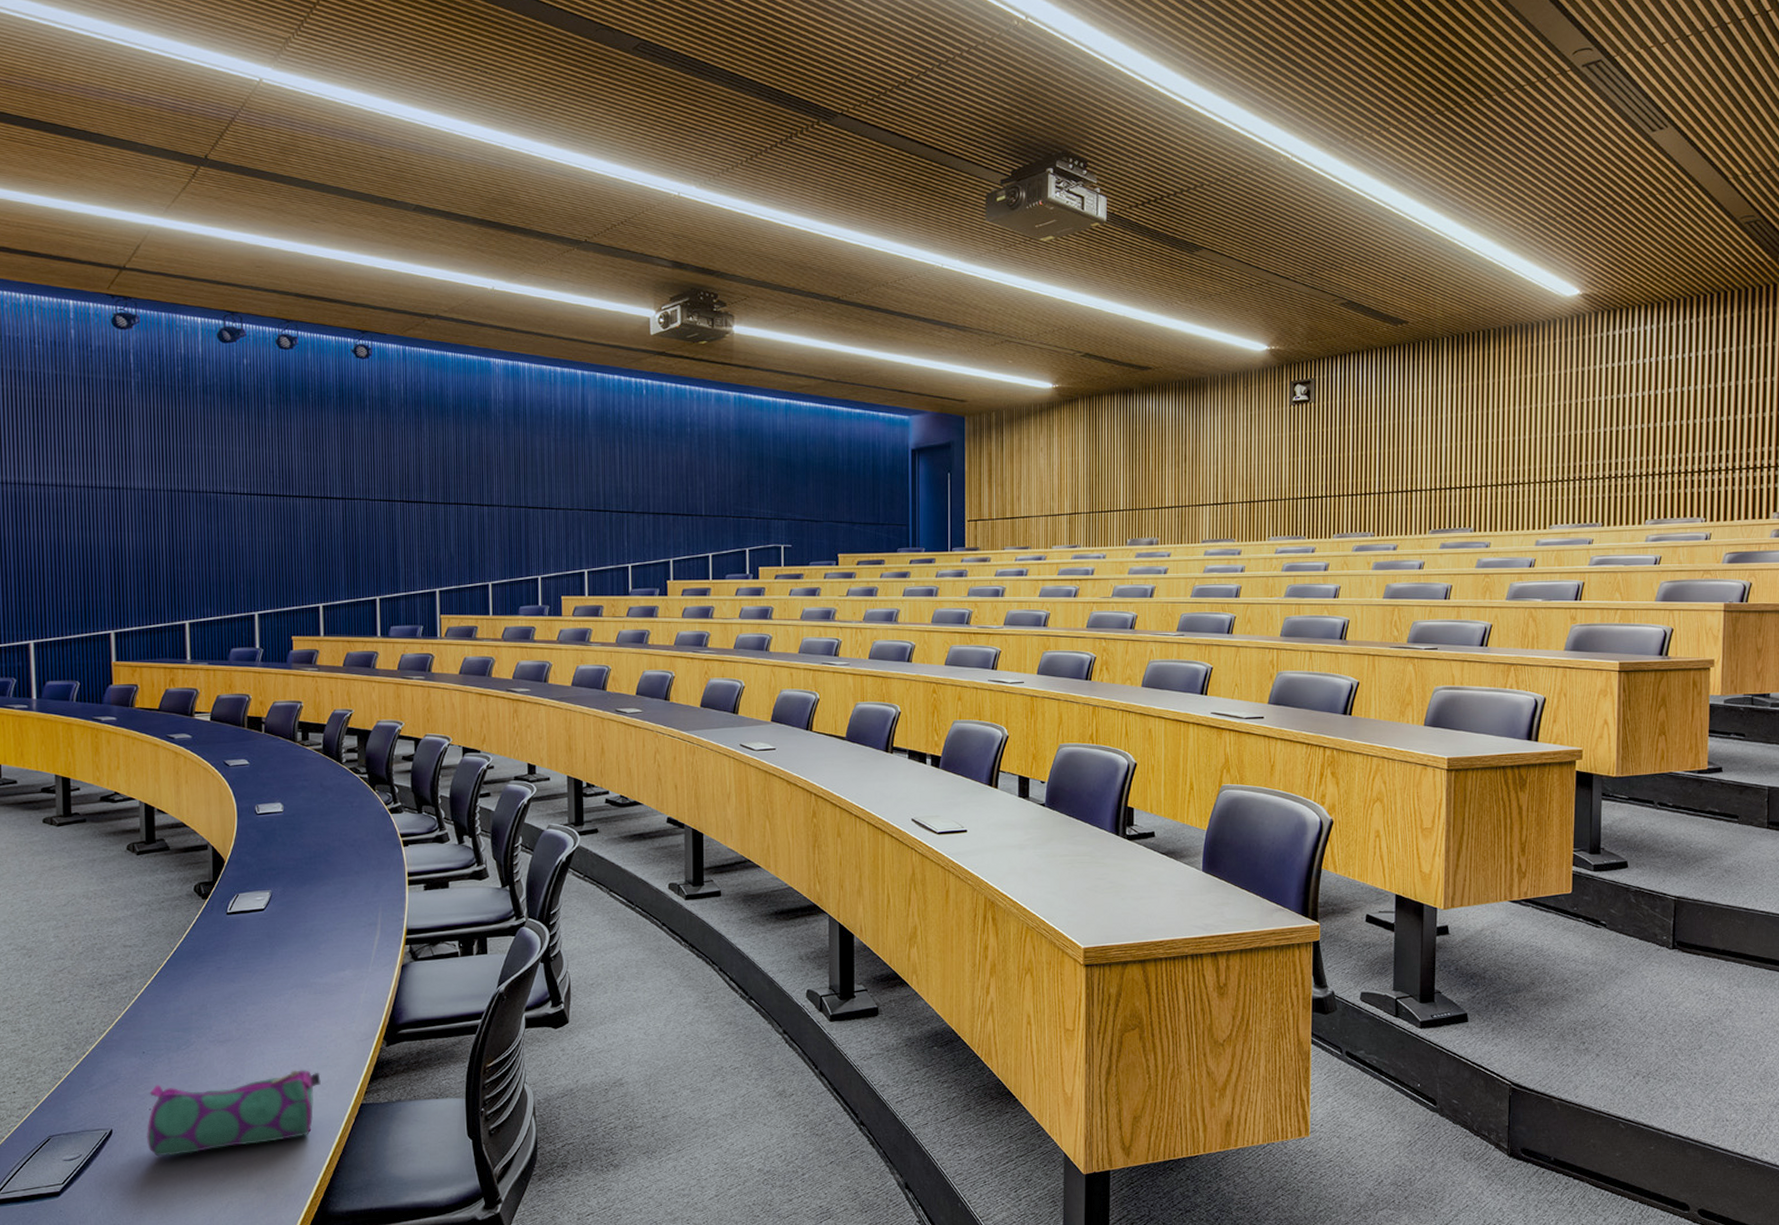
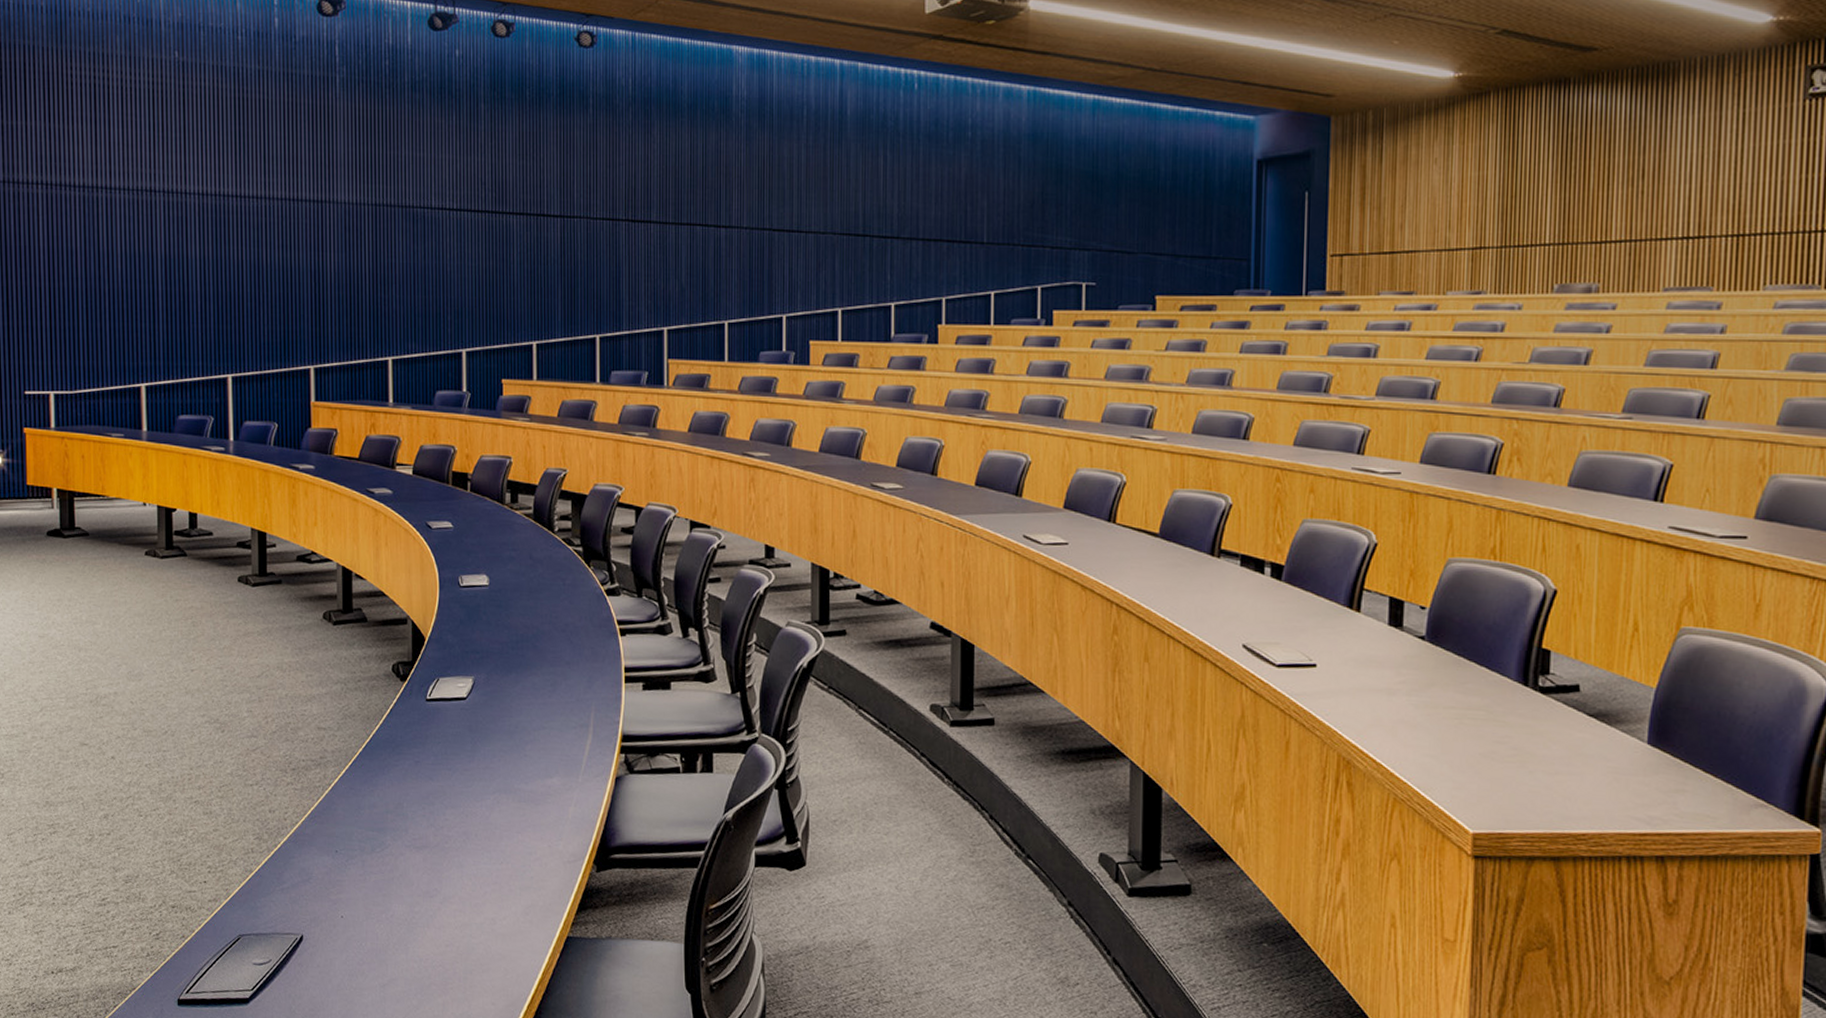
pencil case: present [146,1069,321,1157] -> none [337,888,524,973]

